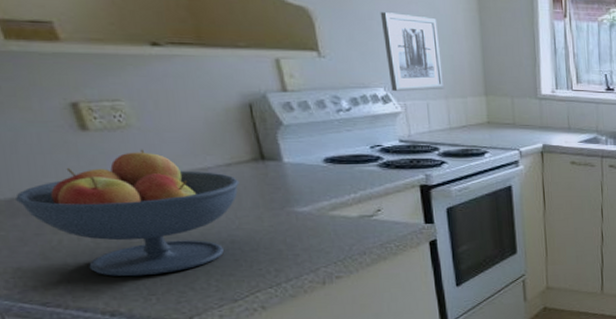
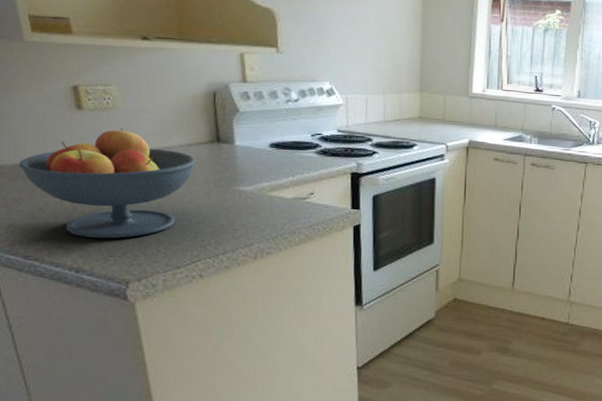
wall art: present [380,12,445,92] -> none [334,14,384,86]

